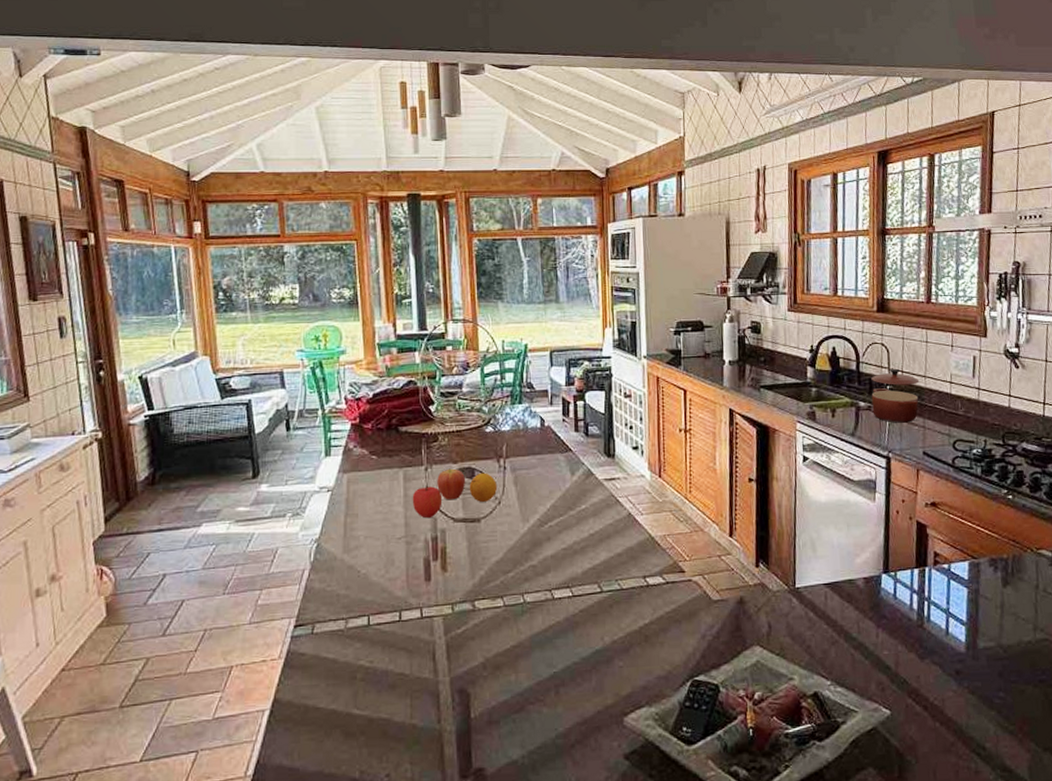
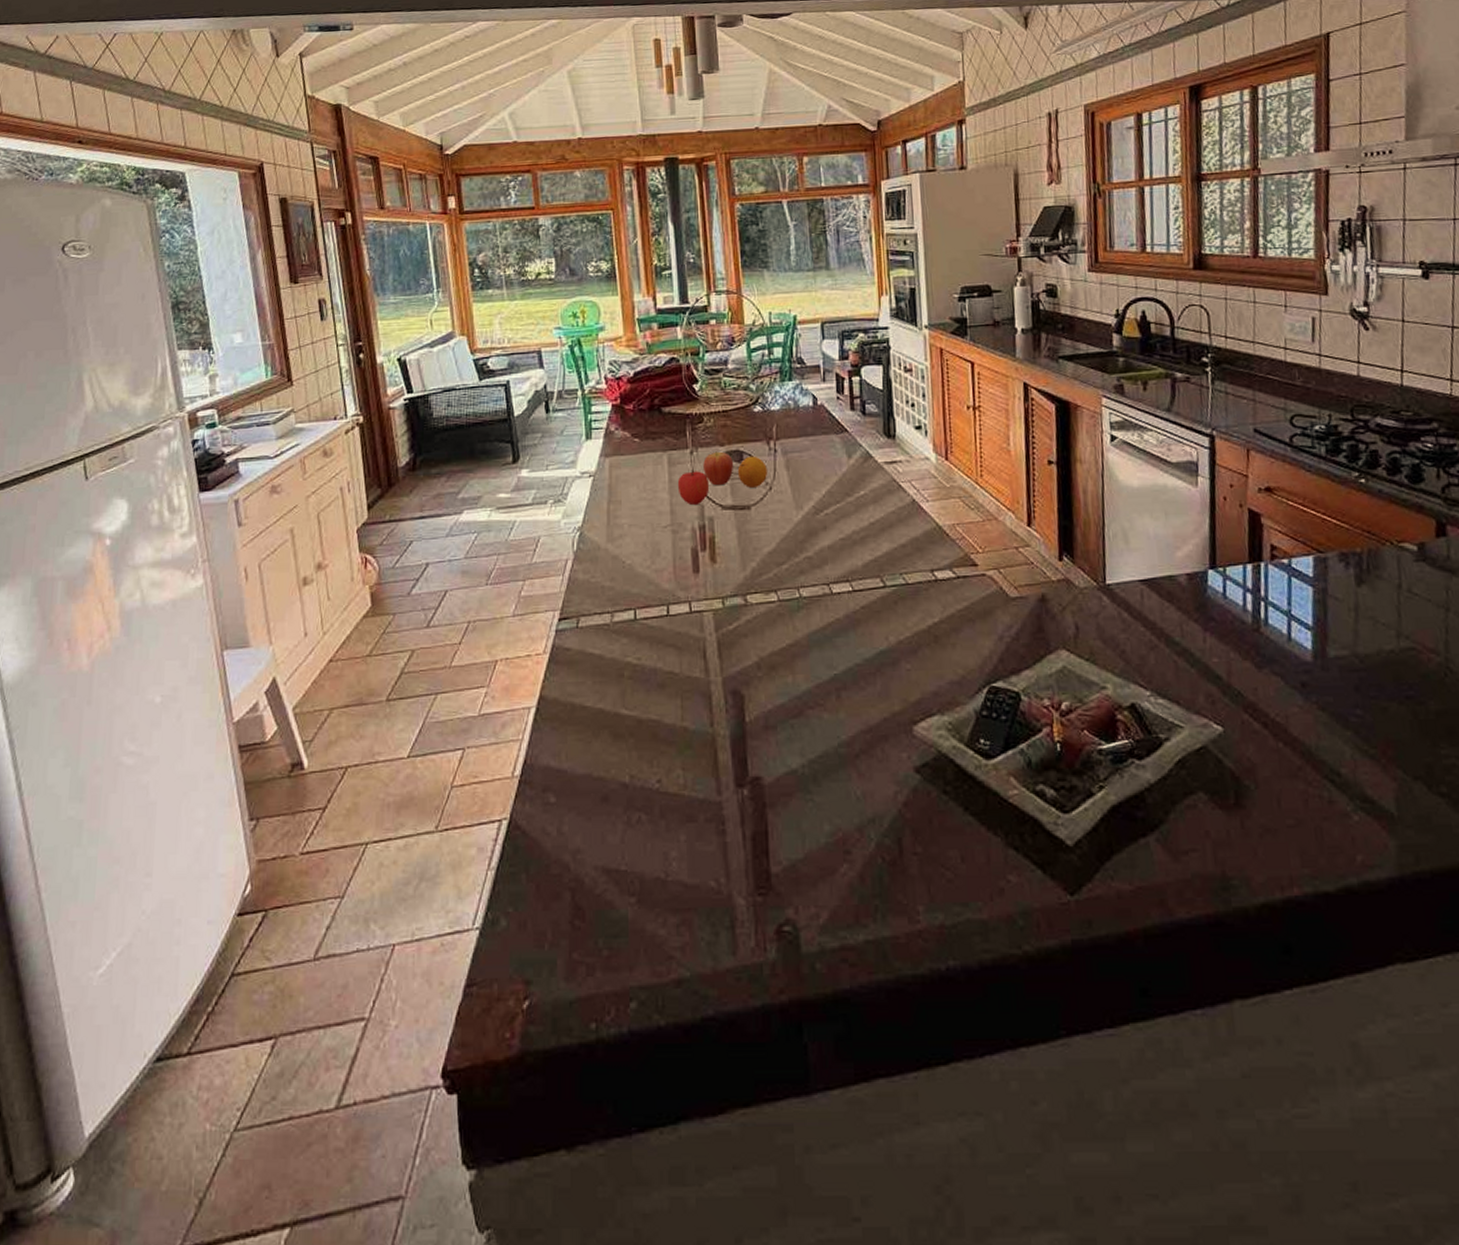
saucepan: present [871,368,920,423] -> none [1189,333,1247,396]

